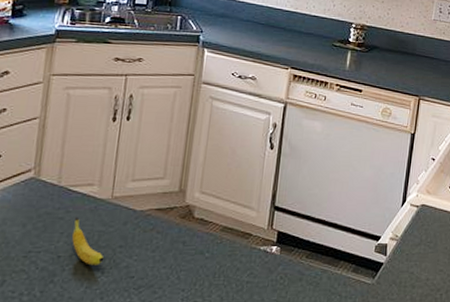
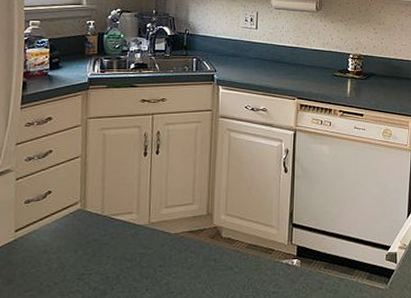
fruit: present [72,216,104,266] -> none [118,241,147,284]

